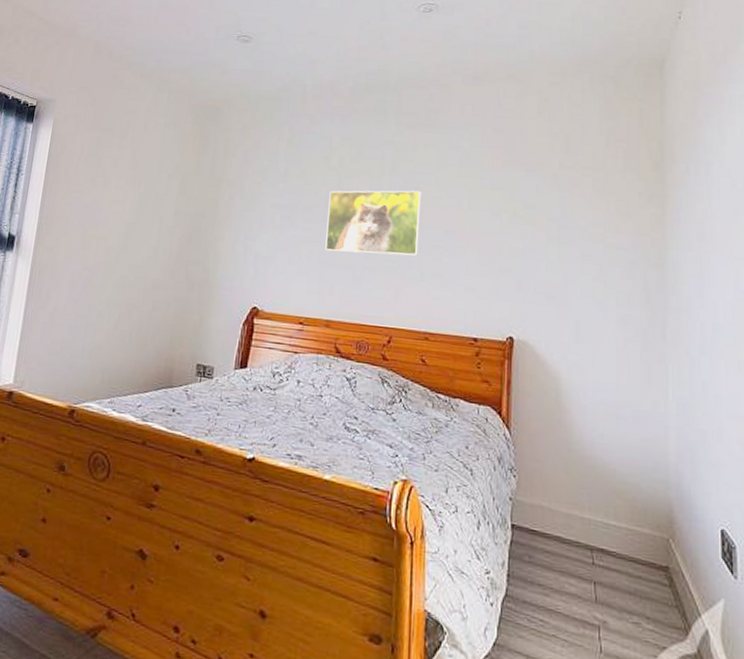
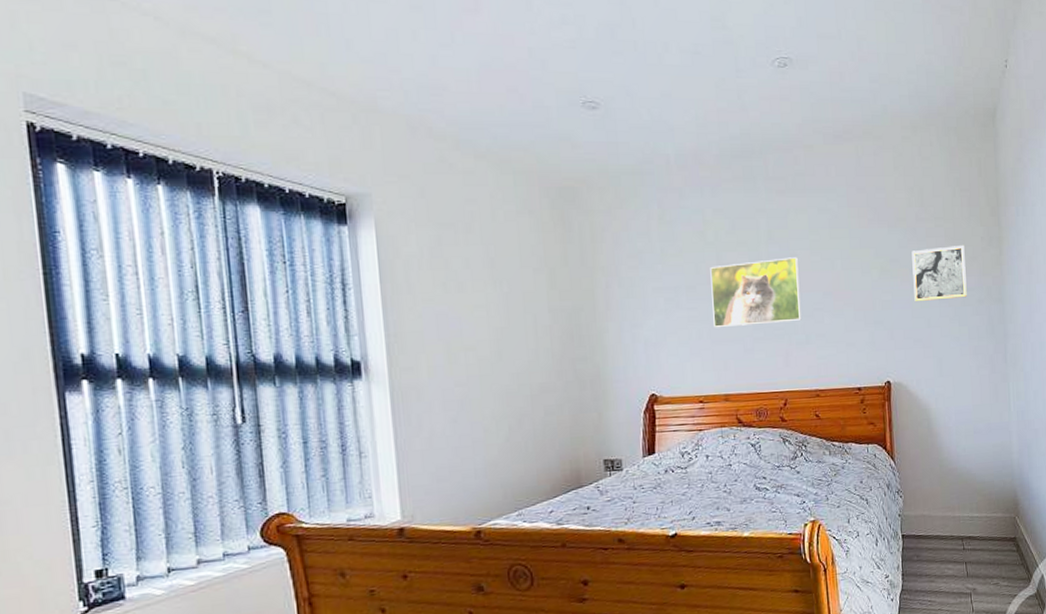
wall art: none [550,198,617,257] -> present [911,244,967,302]

